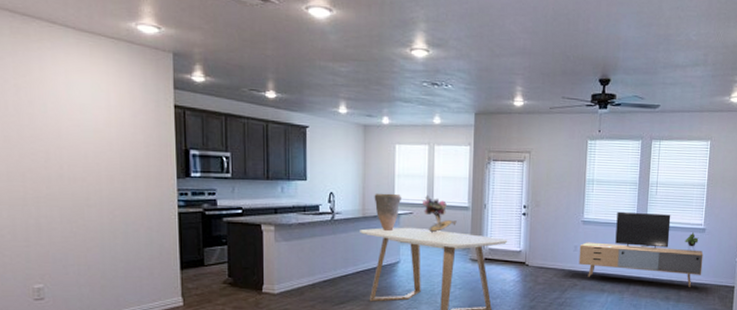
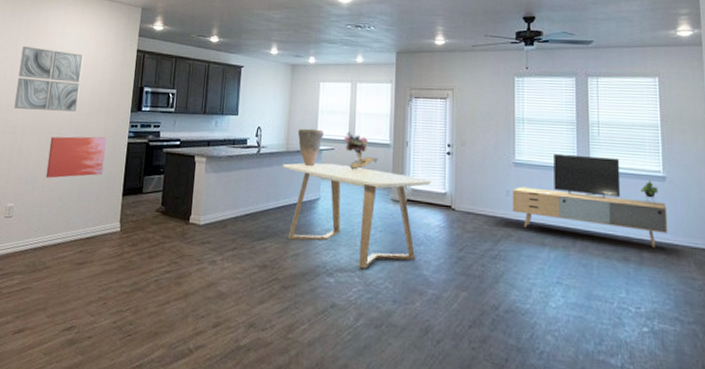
wall art: none [13,98,106,179] -> present [14,47,84,112]
wall art: none [77,207,152,255] -> present [45,136,106,178]

